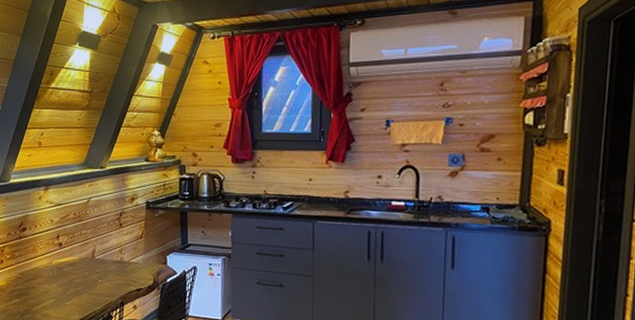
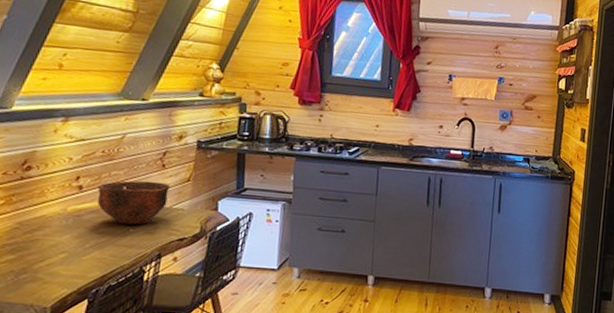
bowl: none [72,238,127,277] -> present [97,180,171,225]

